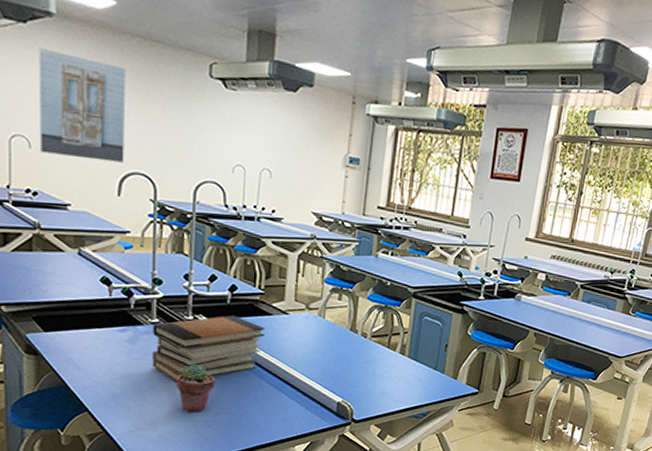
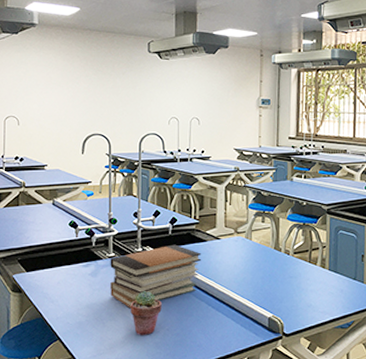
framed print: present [38,48,126,163] -> none [25,50,87,128]

